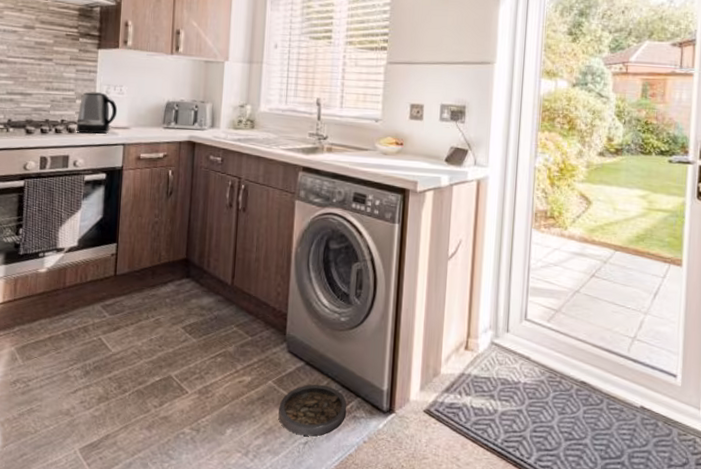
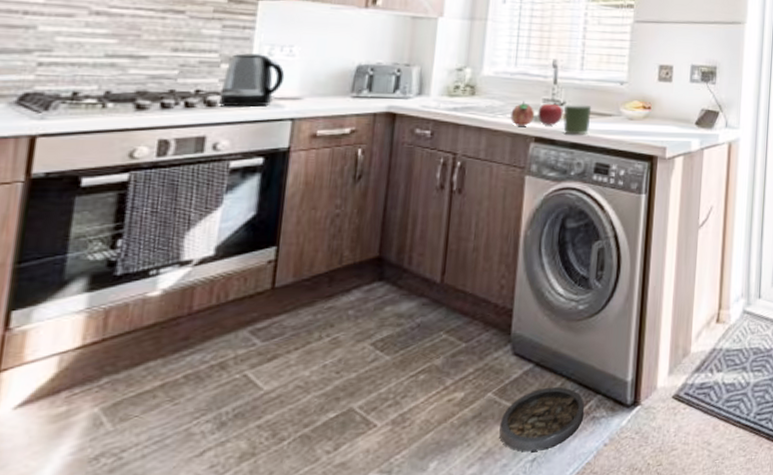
fruit: none [283,135,303,157] -> present [510,101,535,126]
fruit: none [305,136,327,157] -> present [538,102,564,126]
mug: none [326,138,350,167] -> present [563,104,592,135]

